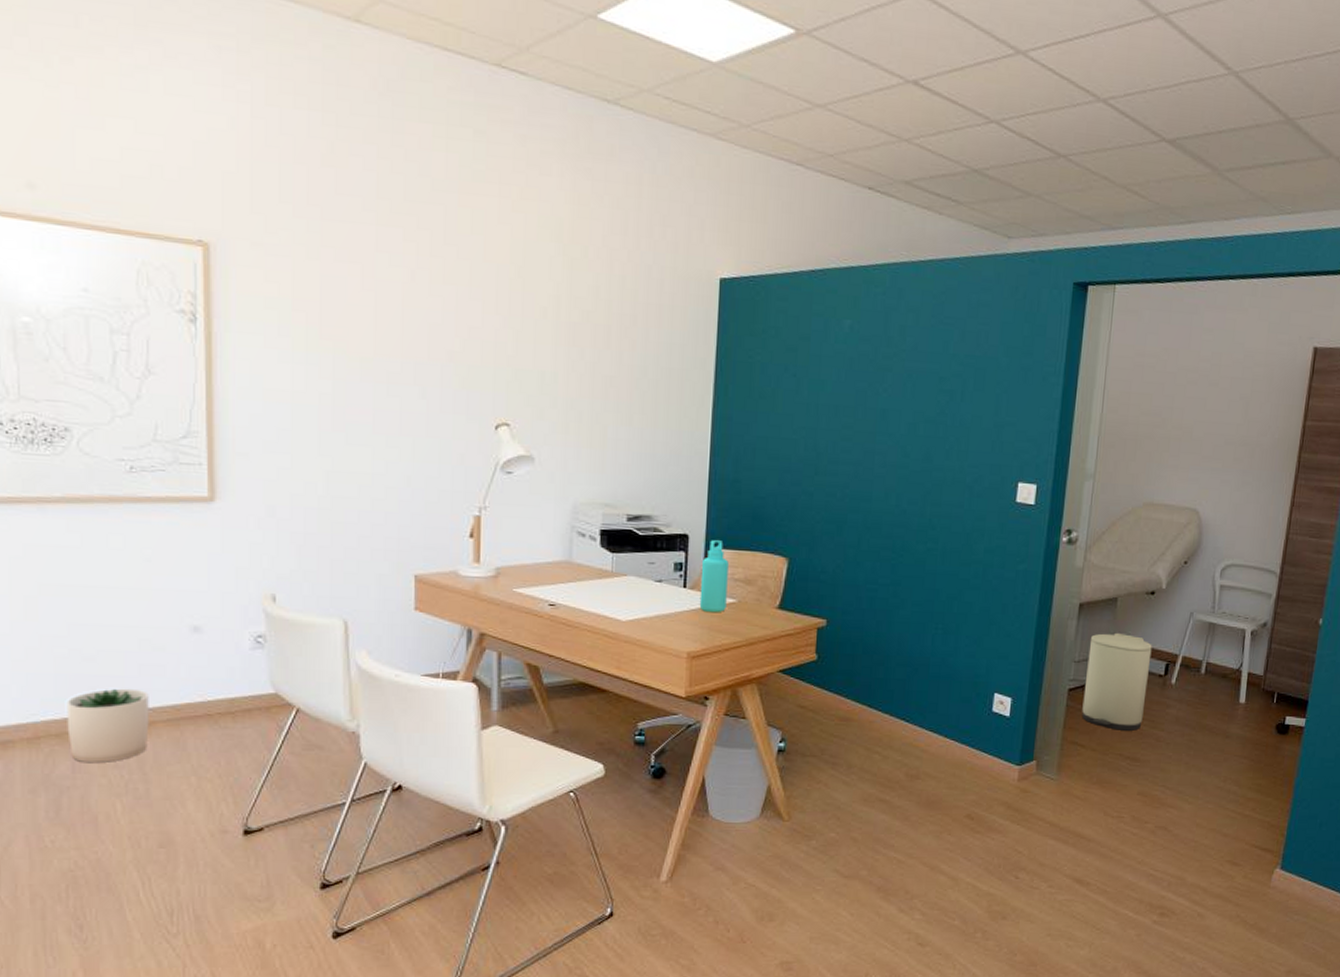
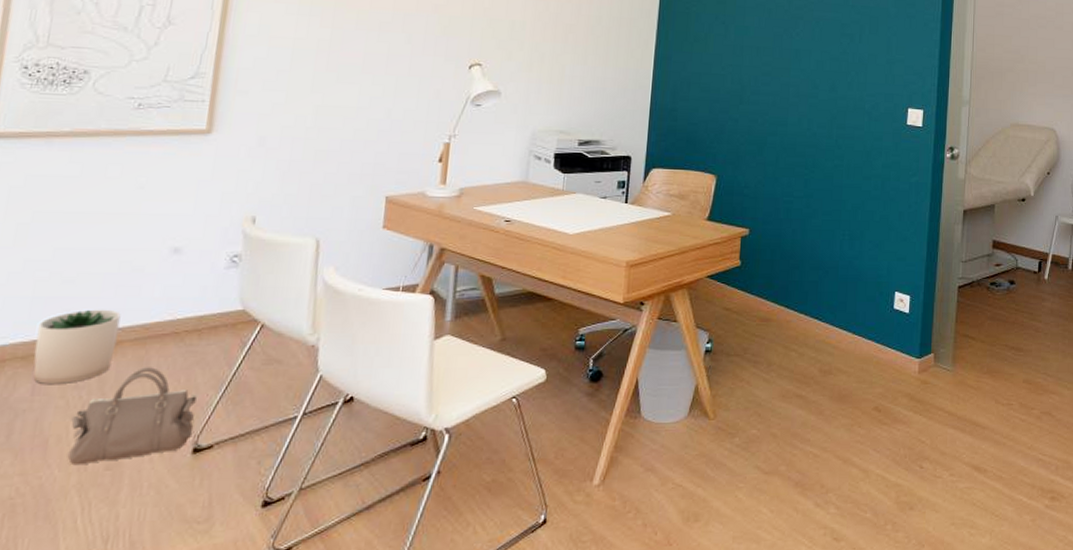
shoulder bag: none [117,749,241,842] -> present [67,367,197,466]
water bottle: present [699,540,729,613] -> none [638,161,665,225]
pedal bin: present [1082,632,1152,731] -> none [971,235,1026,323]

